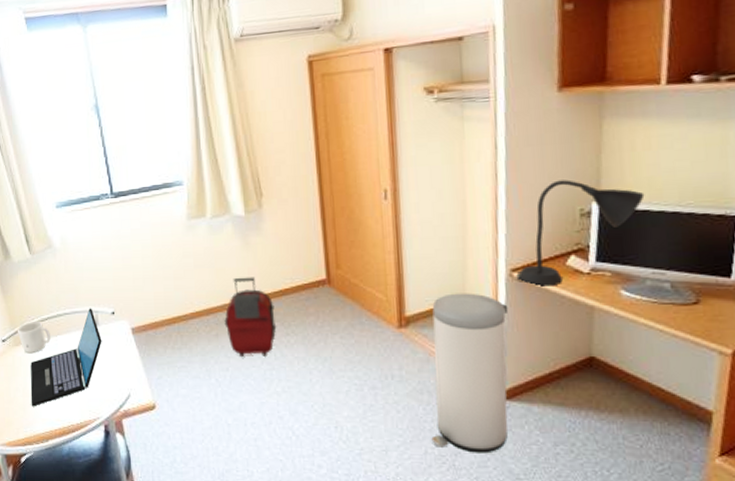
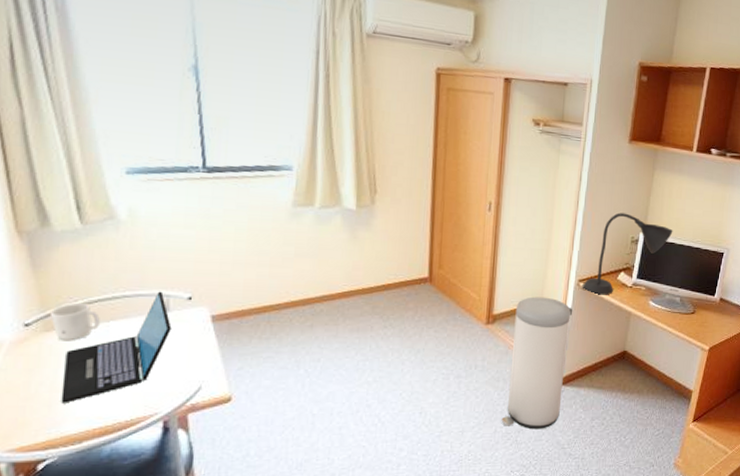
suitcase: present [224,277,277,356] -> none [321,269,376,348]

